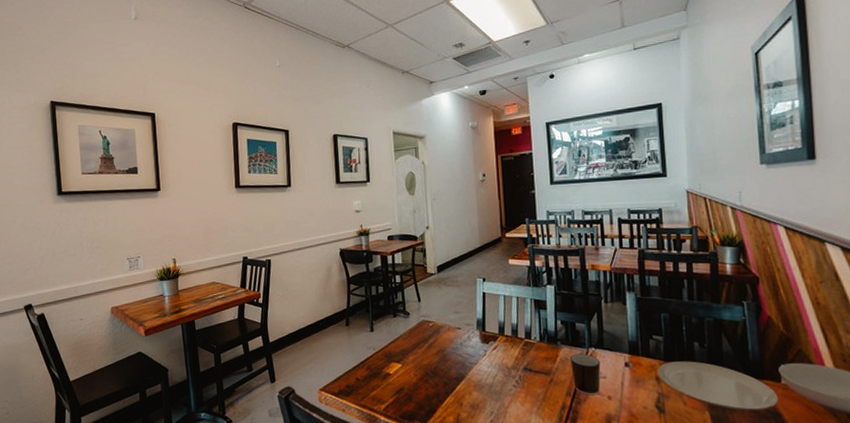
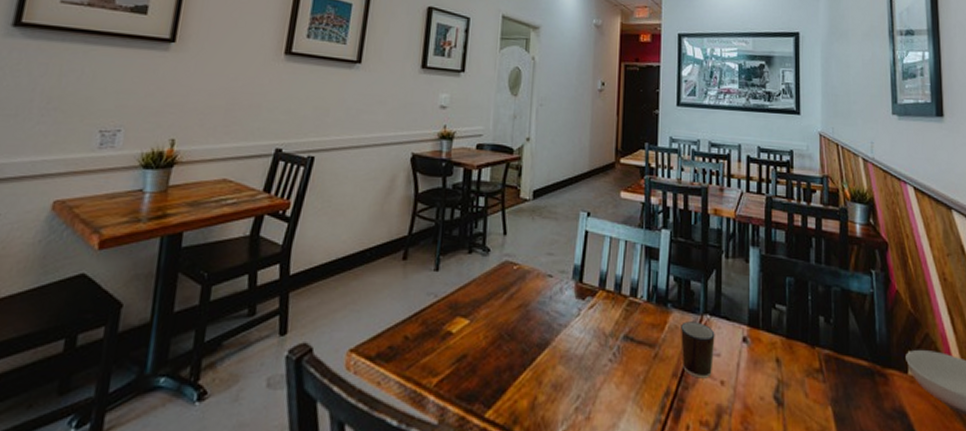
plate: present [658,361,778,411] -> none [779,339,905,408]

